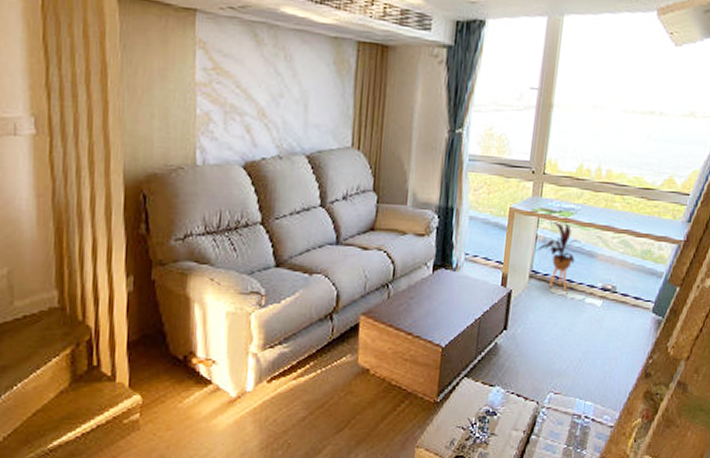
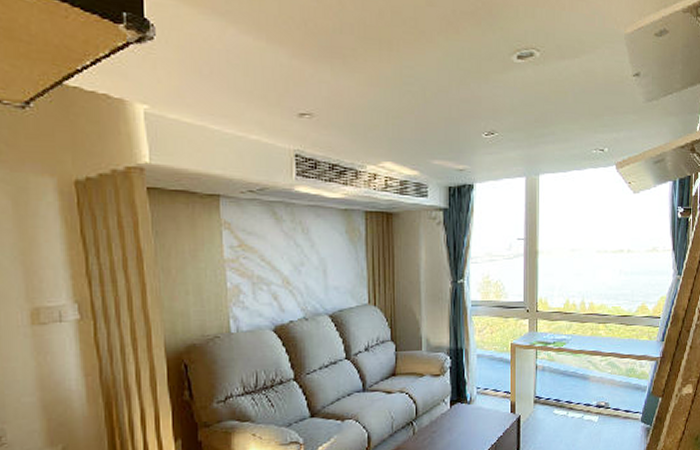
house plant: present [536,220,582,291] -> none [537,351,575,412]

